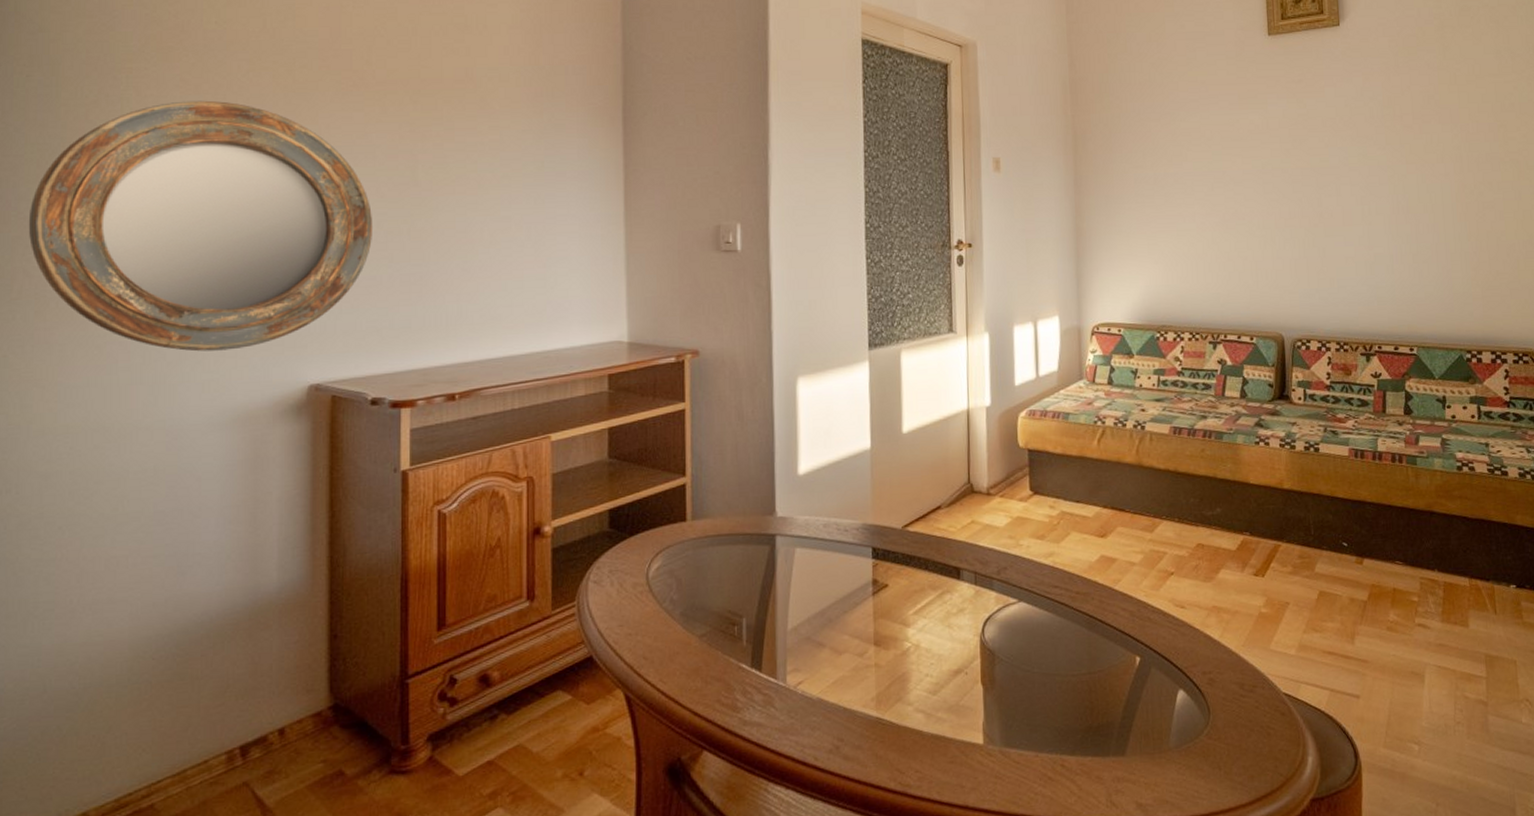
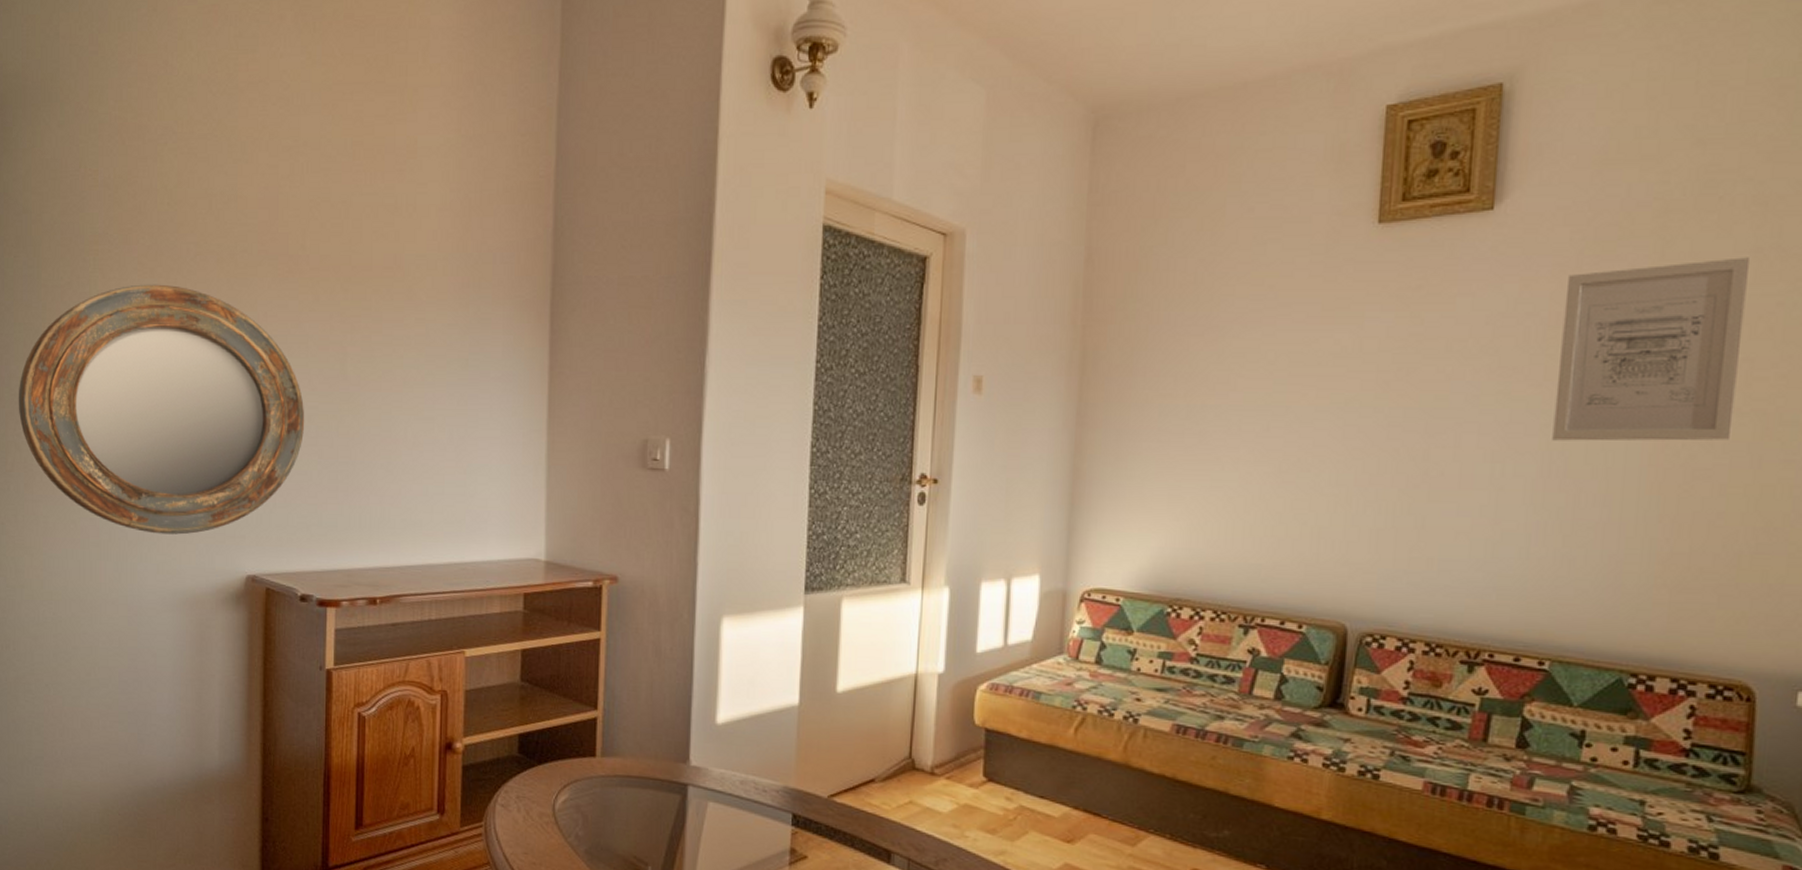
wall art: none [1391,57,1501,187] -> present [1552,257,1751,441]

